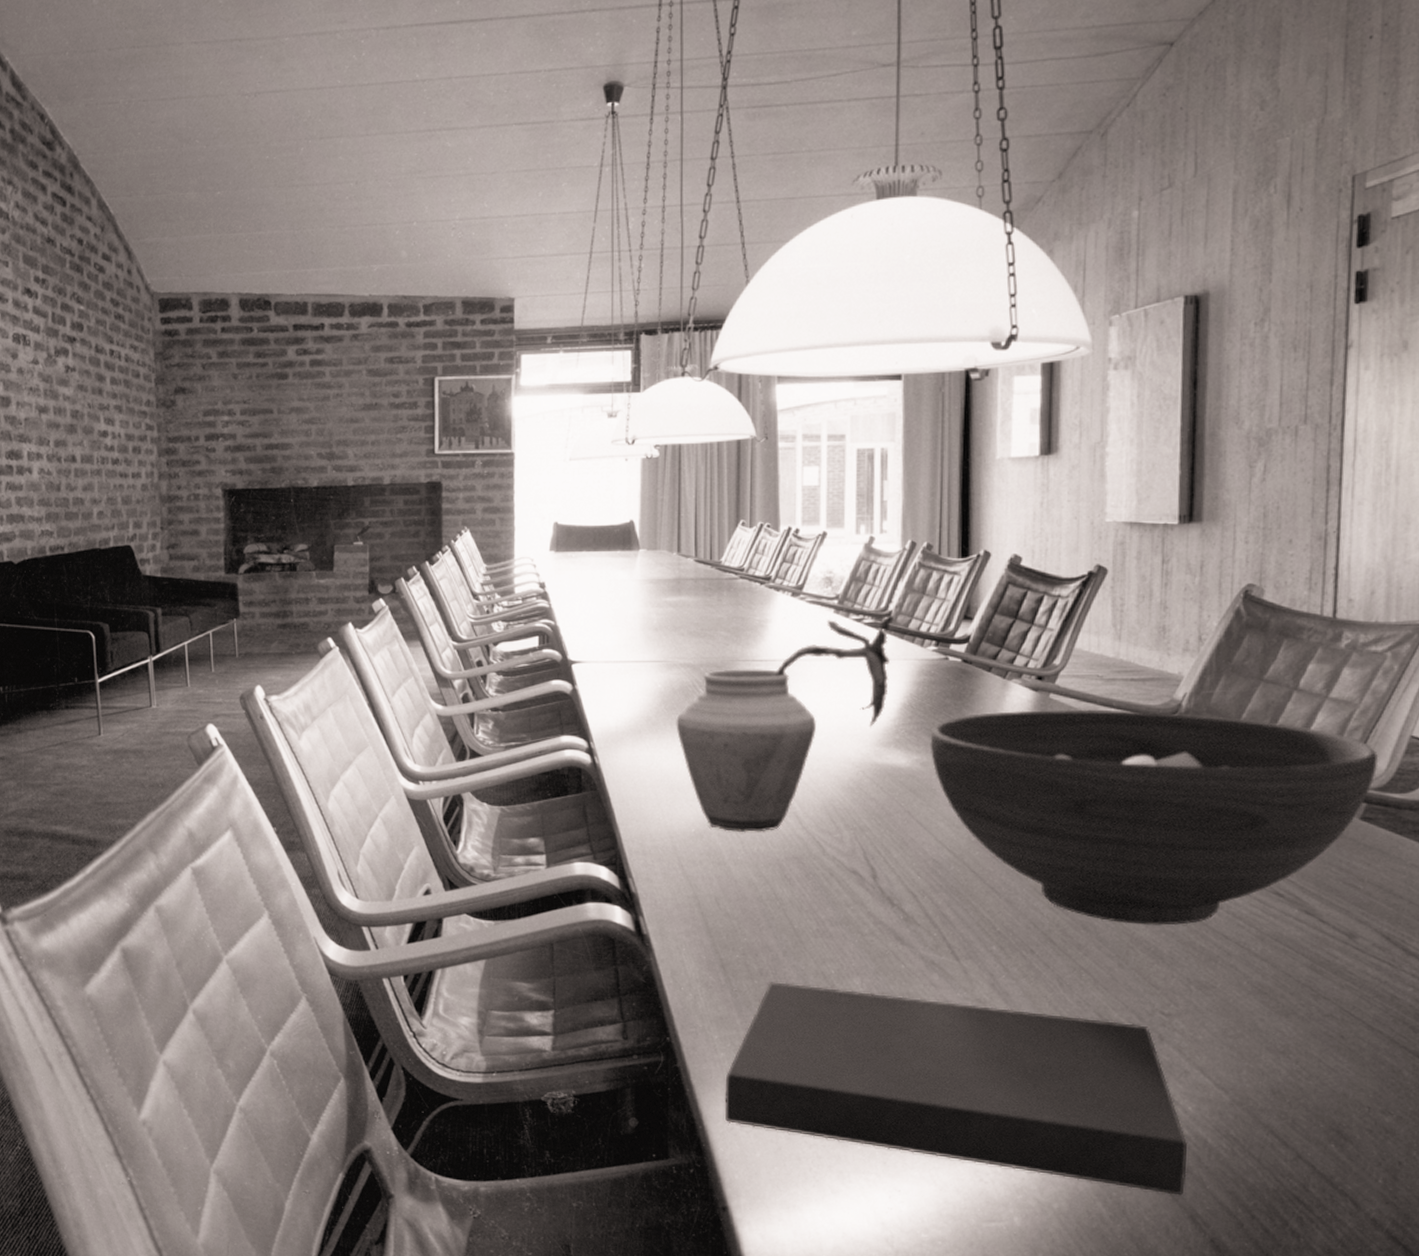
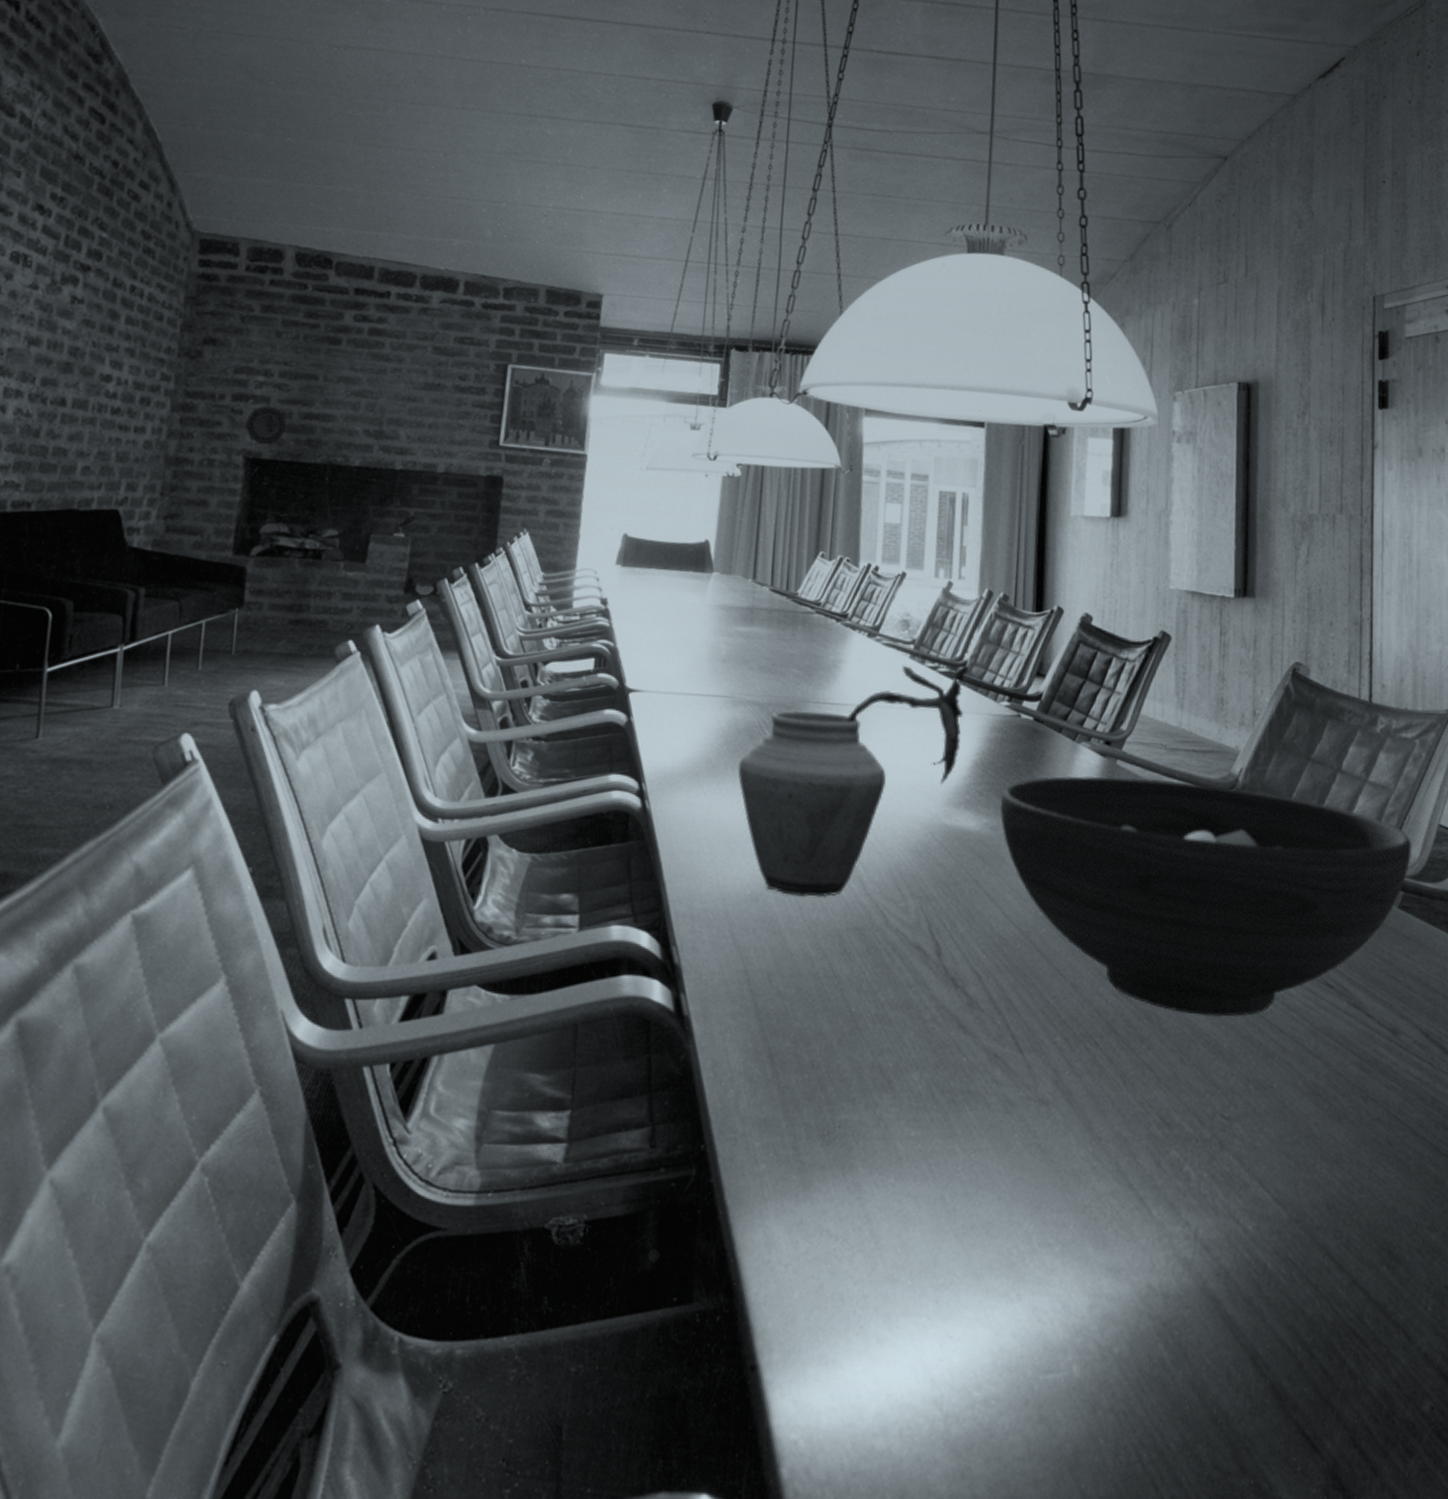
decorative plate: none [220,442,253,477] -> present [246,406,287,445]
notebook: present [724,982,1187,1196] -> none [761,1076,1248,1333]

